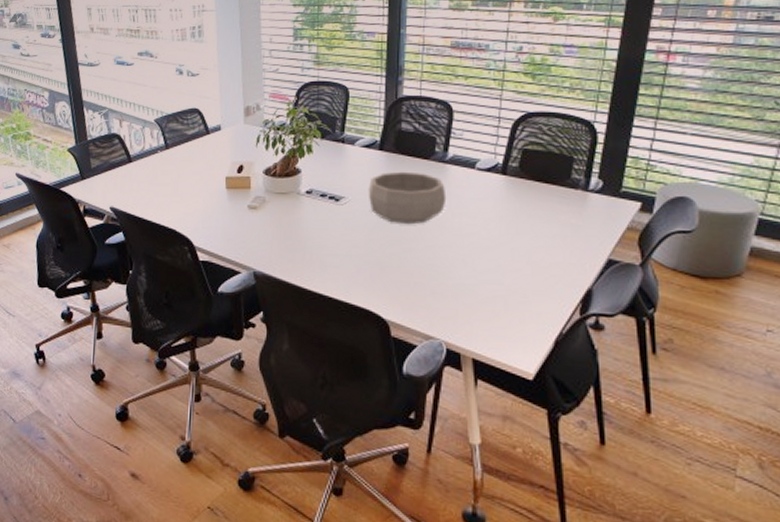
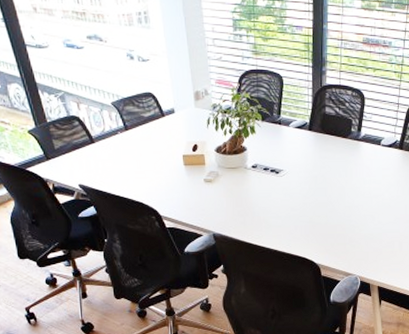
decorative bowl: present [368,171,447,225] -> none [301,148,360,191]

